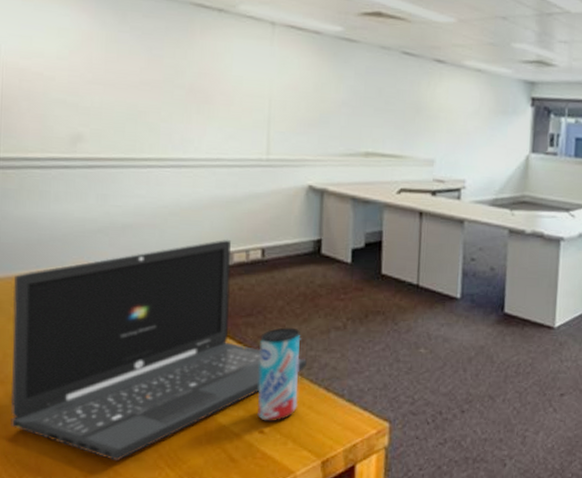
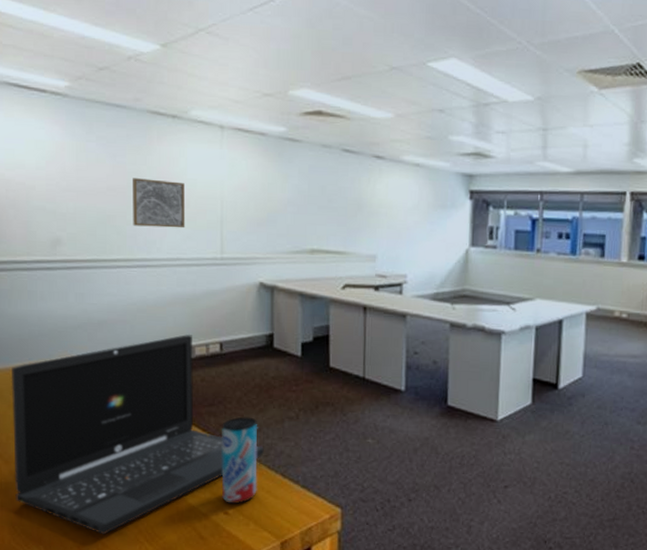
wall art: none [168,72,229,127] -> present [133,178,186,229]

